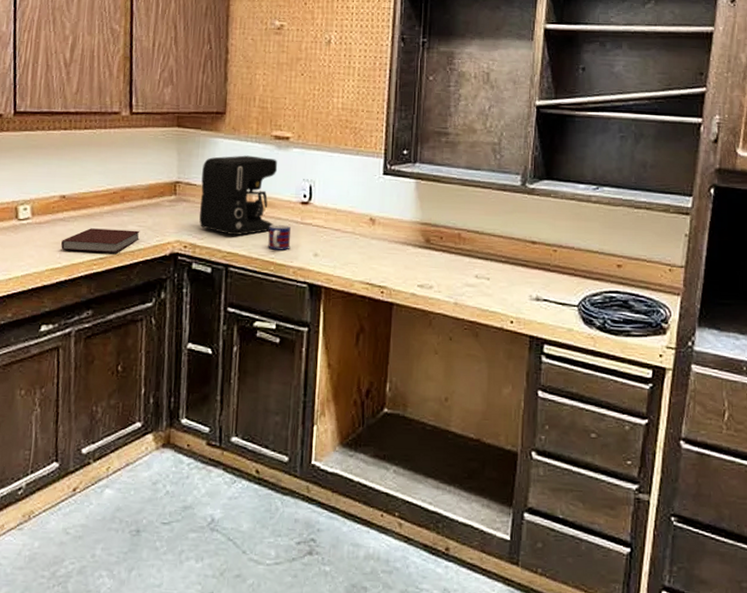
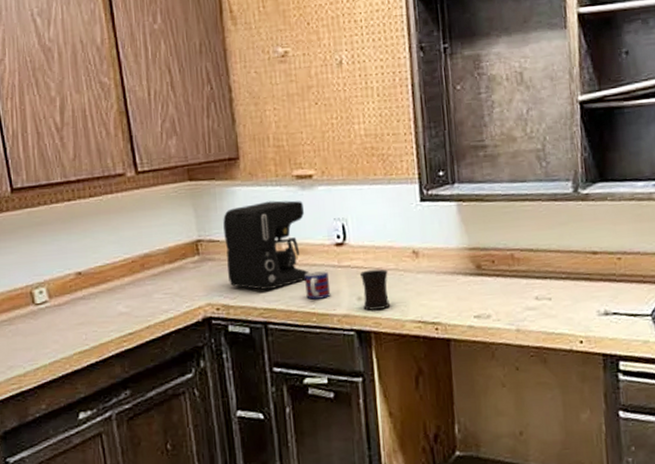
notebook: present [61,228,140,253] -> none [85,298,168,330]
mug: none [318,230,345,267] -> present [359,269,391,310]

